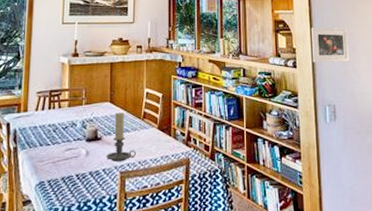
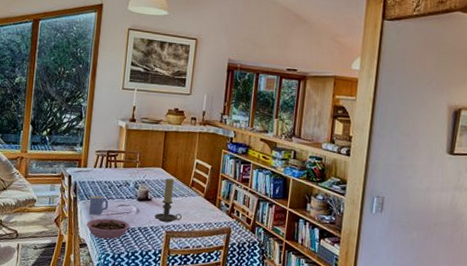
bowl: none [29,166,80,191] -> present [86,218,130,239]
mug: none [32,142,54,165] -> present [89,195,109,215]
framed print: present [310,27,349,63] -> none [367,116,412,156]

